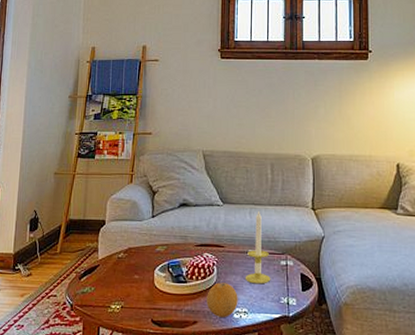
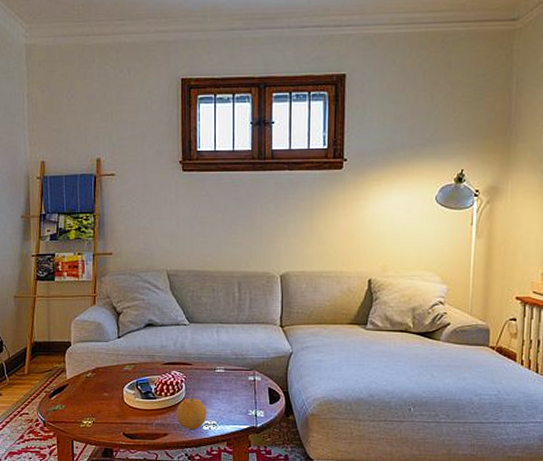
candle: present [245,210,271,284] -> none [213,328,239,399]

